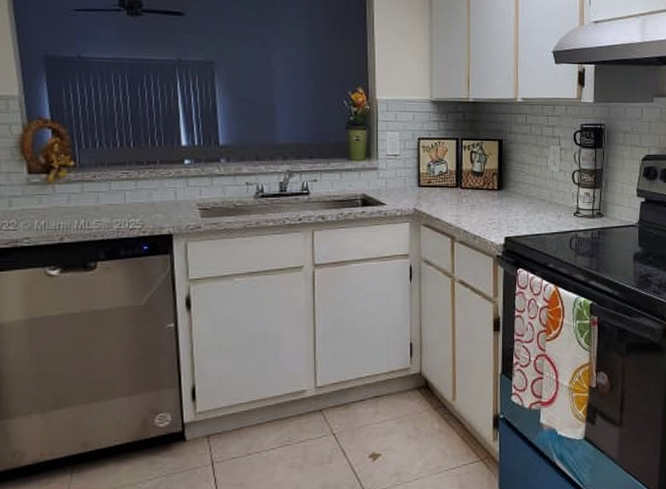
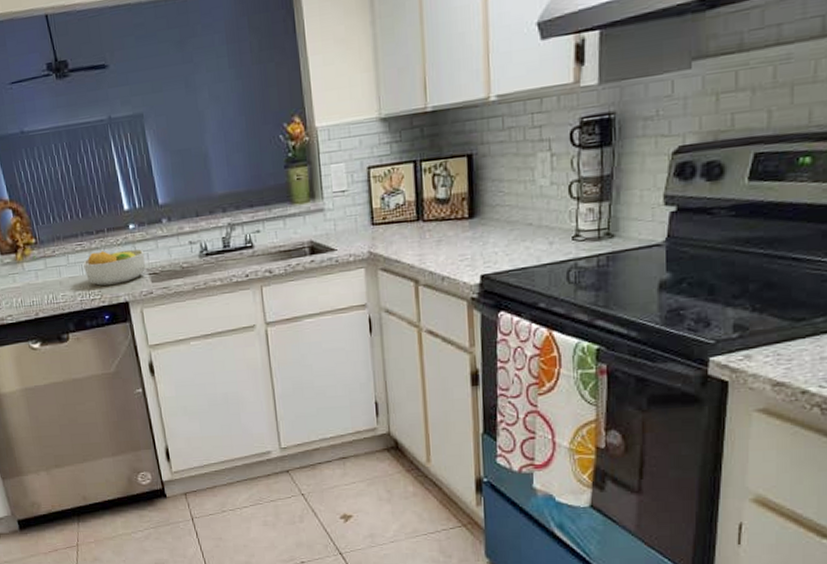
fruit bowl: none [127,182,197,217] -> present [83,249,146,286]

